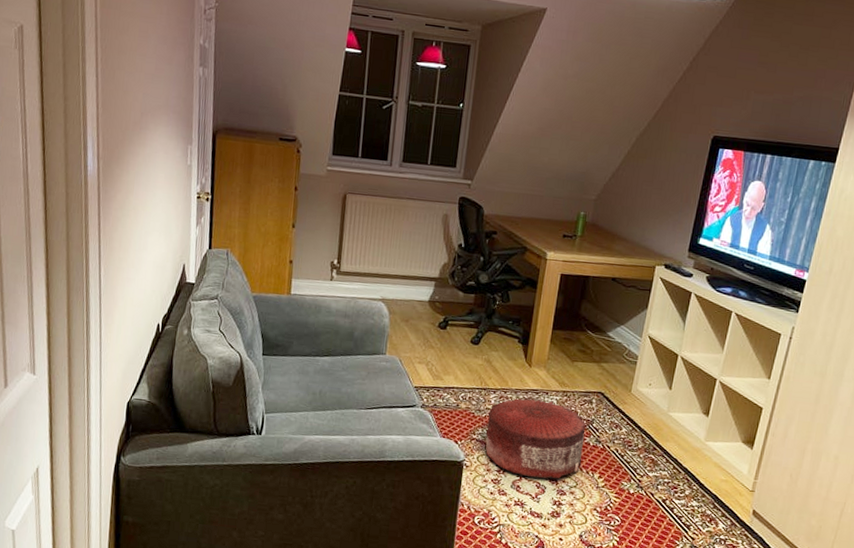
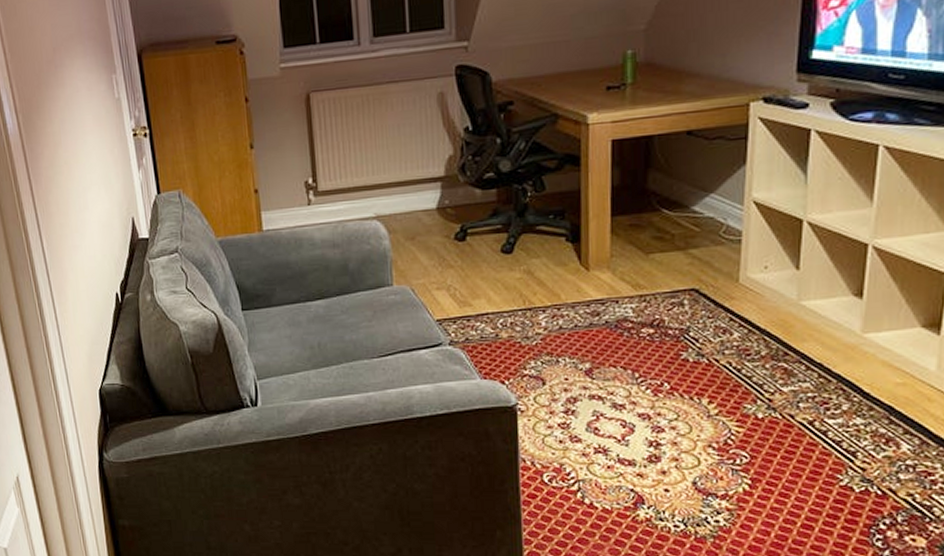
pouf: present [486,397,586,479] -> none [539,311,681,415]

